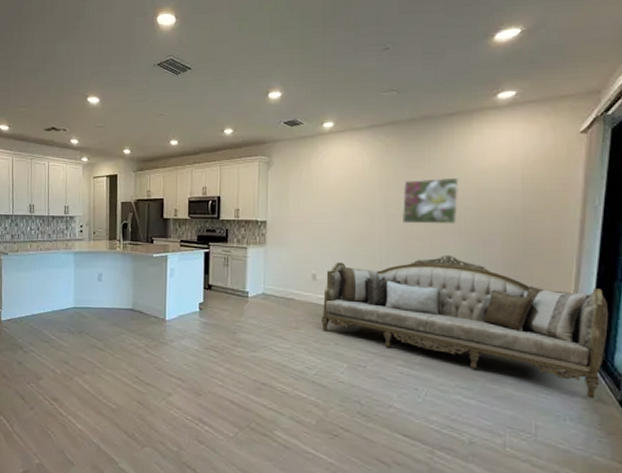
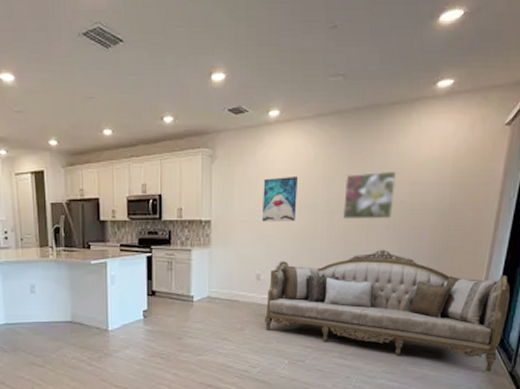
wall art: none [317,182,353,224] -> present [261,177,297,222]

